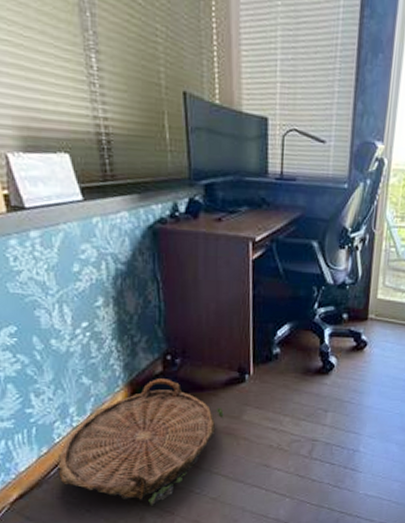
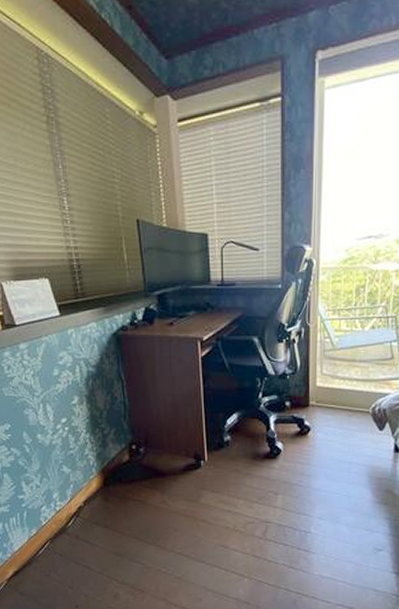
woven basket: present [57,379,224,507] -> none [44,466,184,585]

